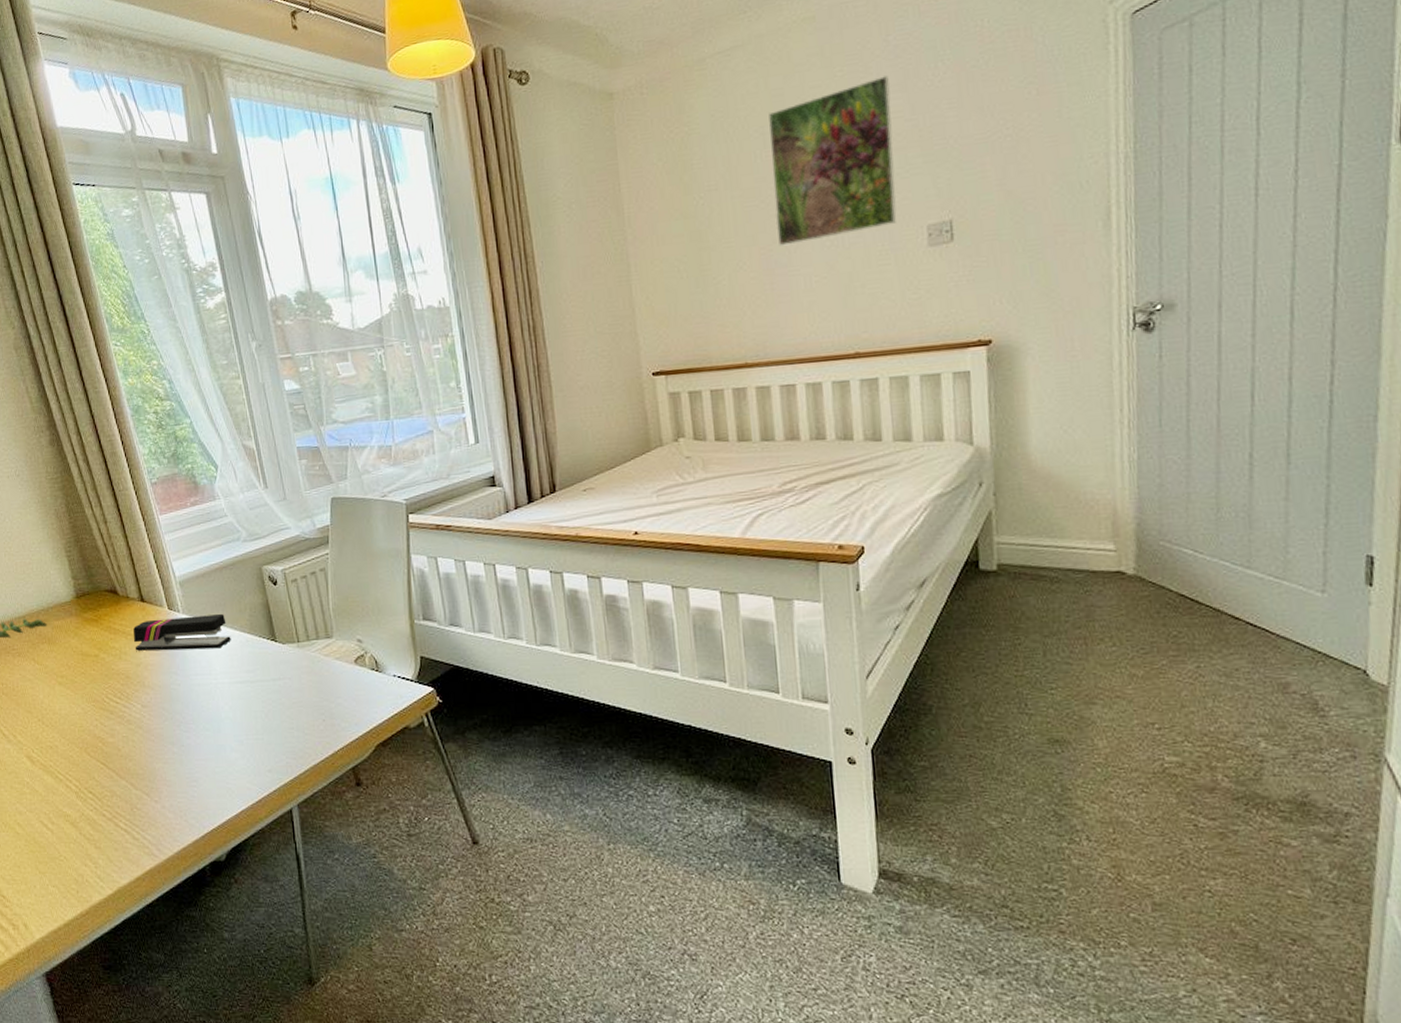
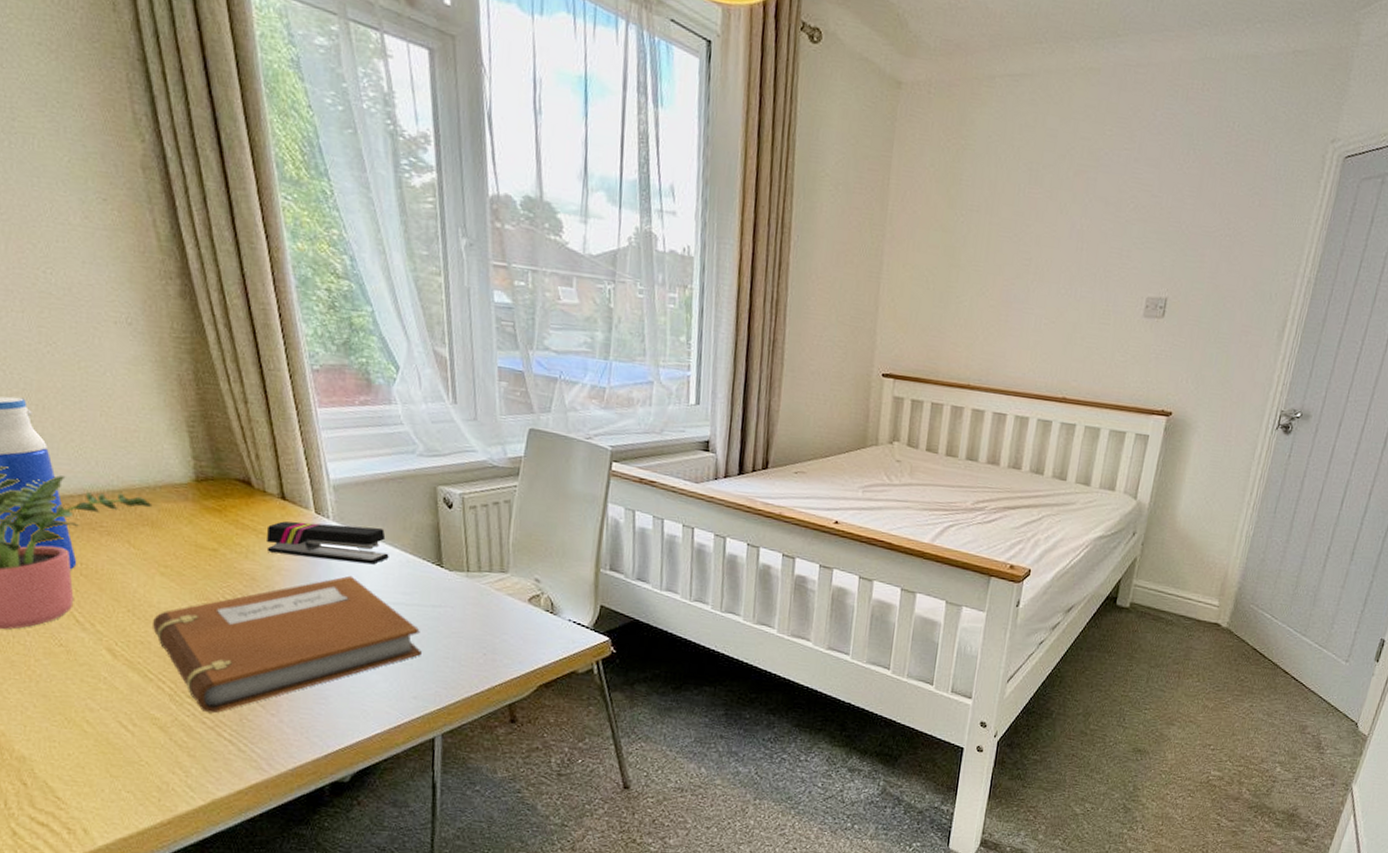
notebook: none [57,662,270,806] -> present [153,575,422,714]
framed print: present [769,76,897,246] -> none [1021,147,1148,289]

